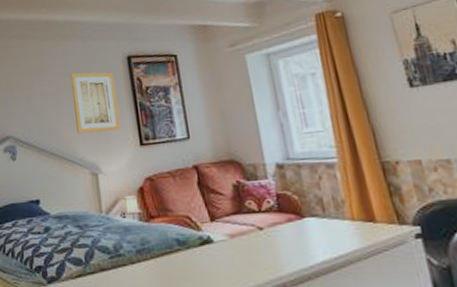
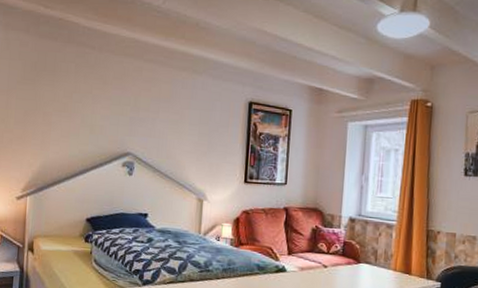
wall art: present [70,72,120,134] -> none [192,107,234,166]

